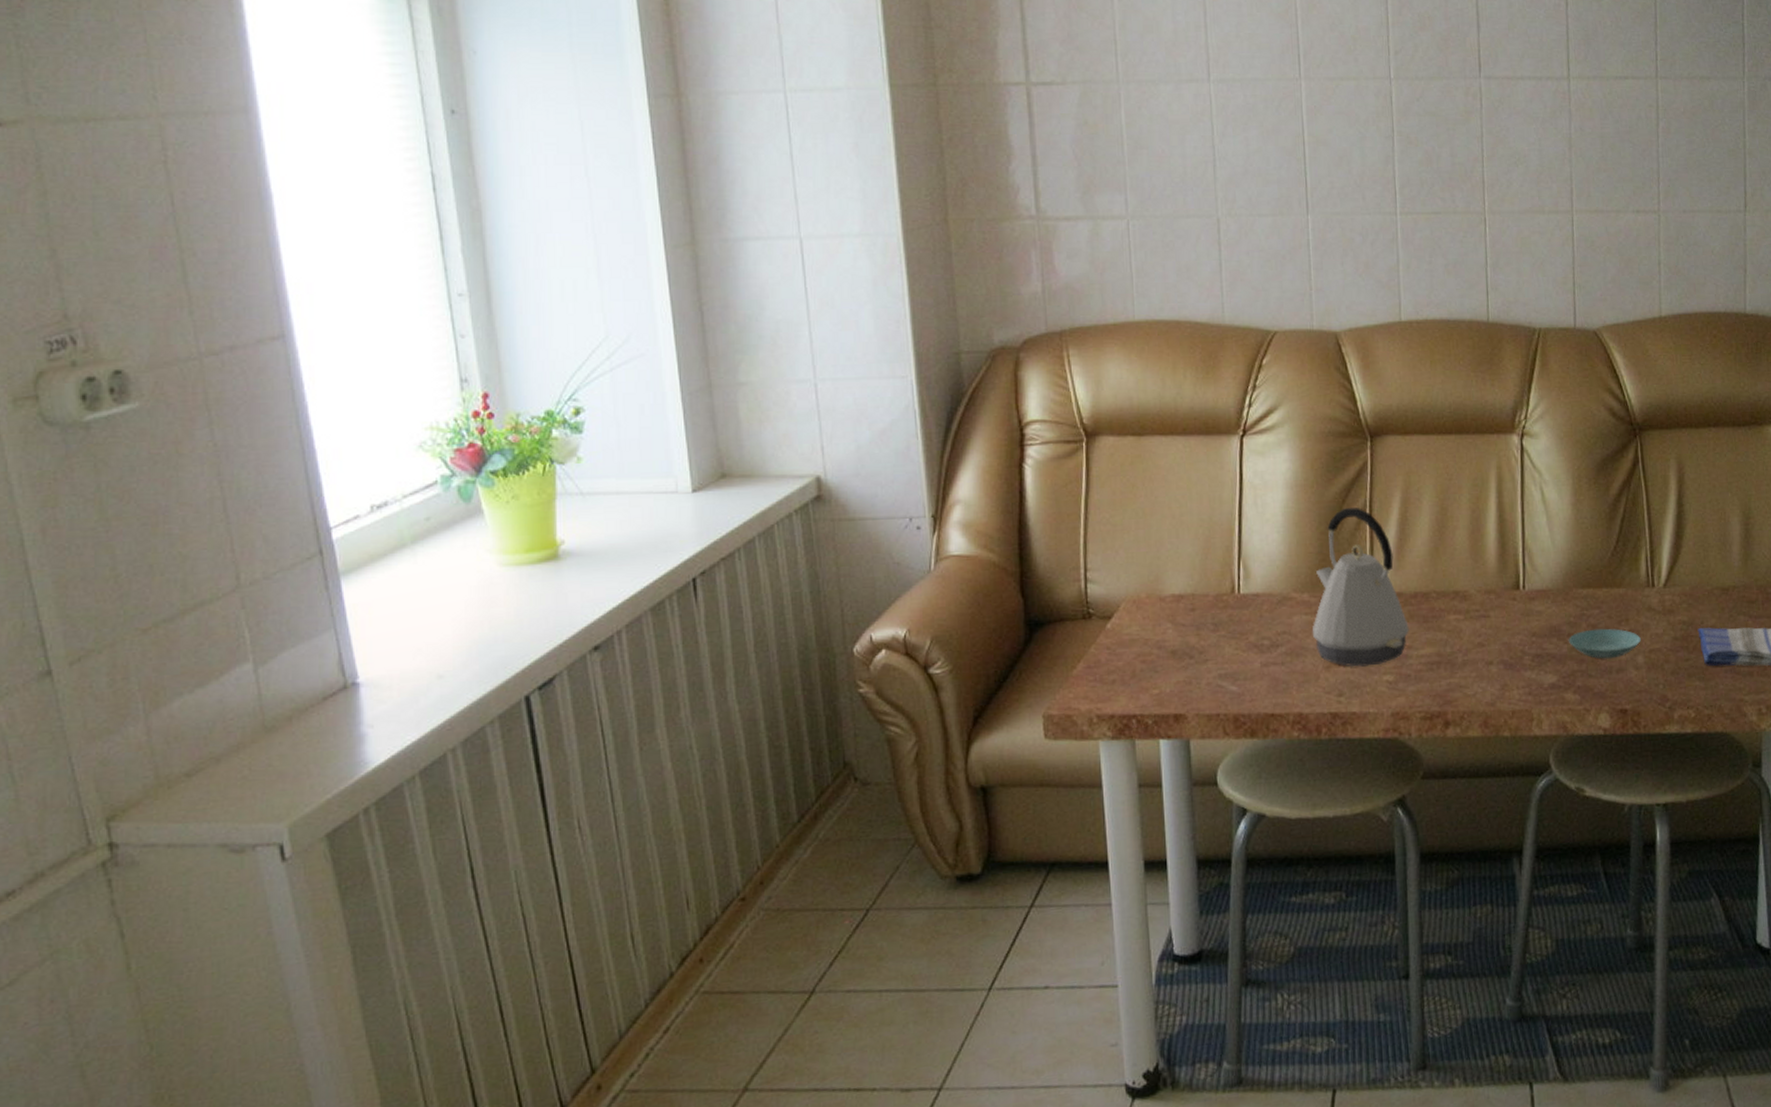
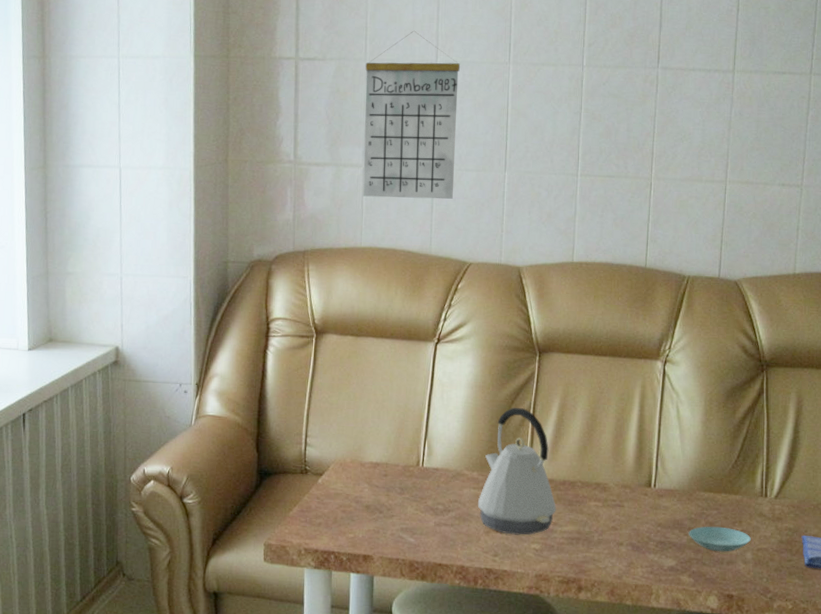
calendar: none [1119,42,1247,256] -> present [363,30,460,199]

